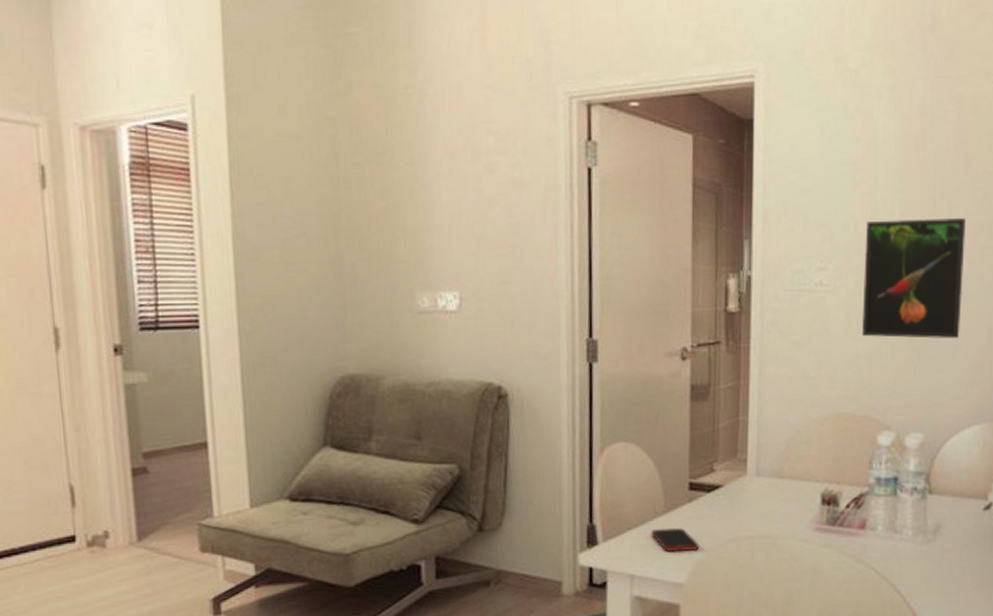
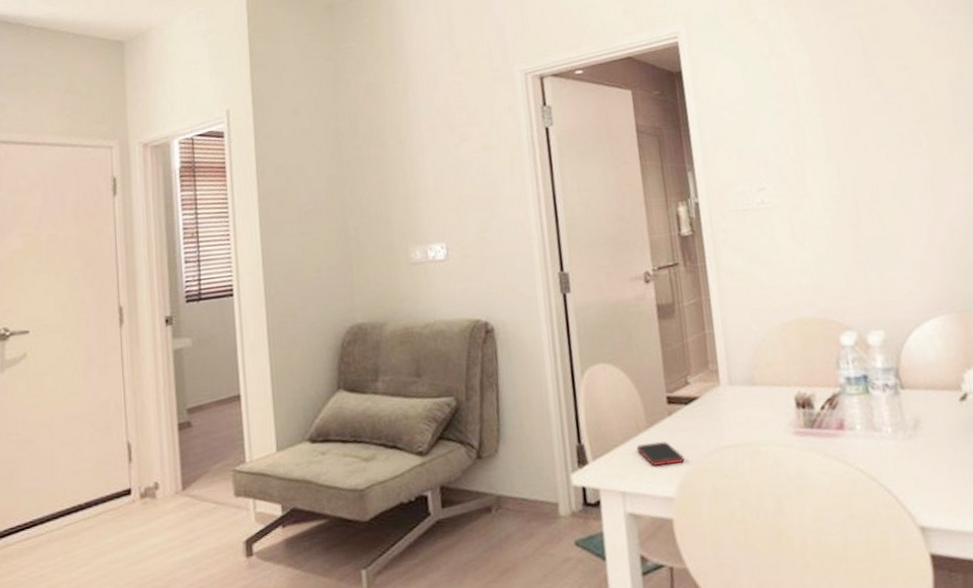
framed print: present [861,217,967,339] -> none [795,131,902,246]

